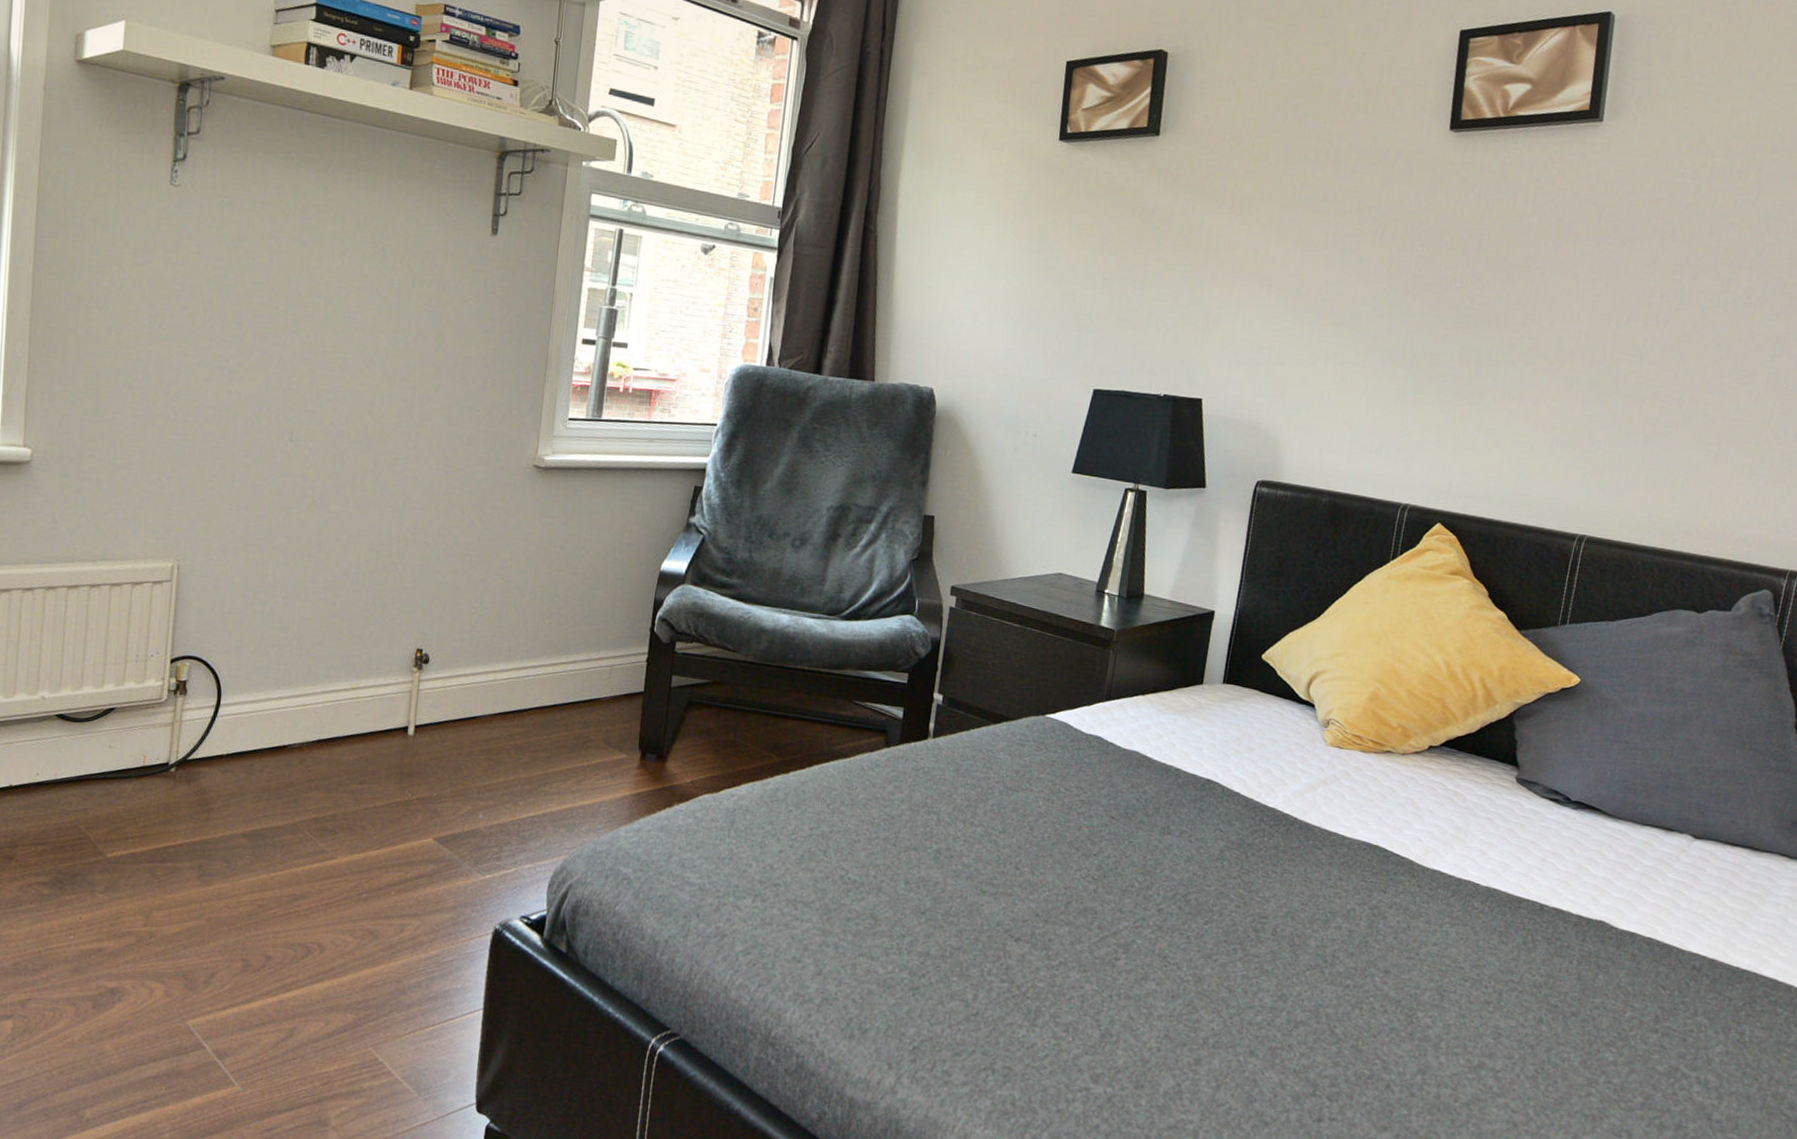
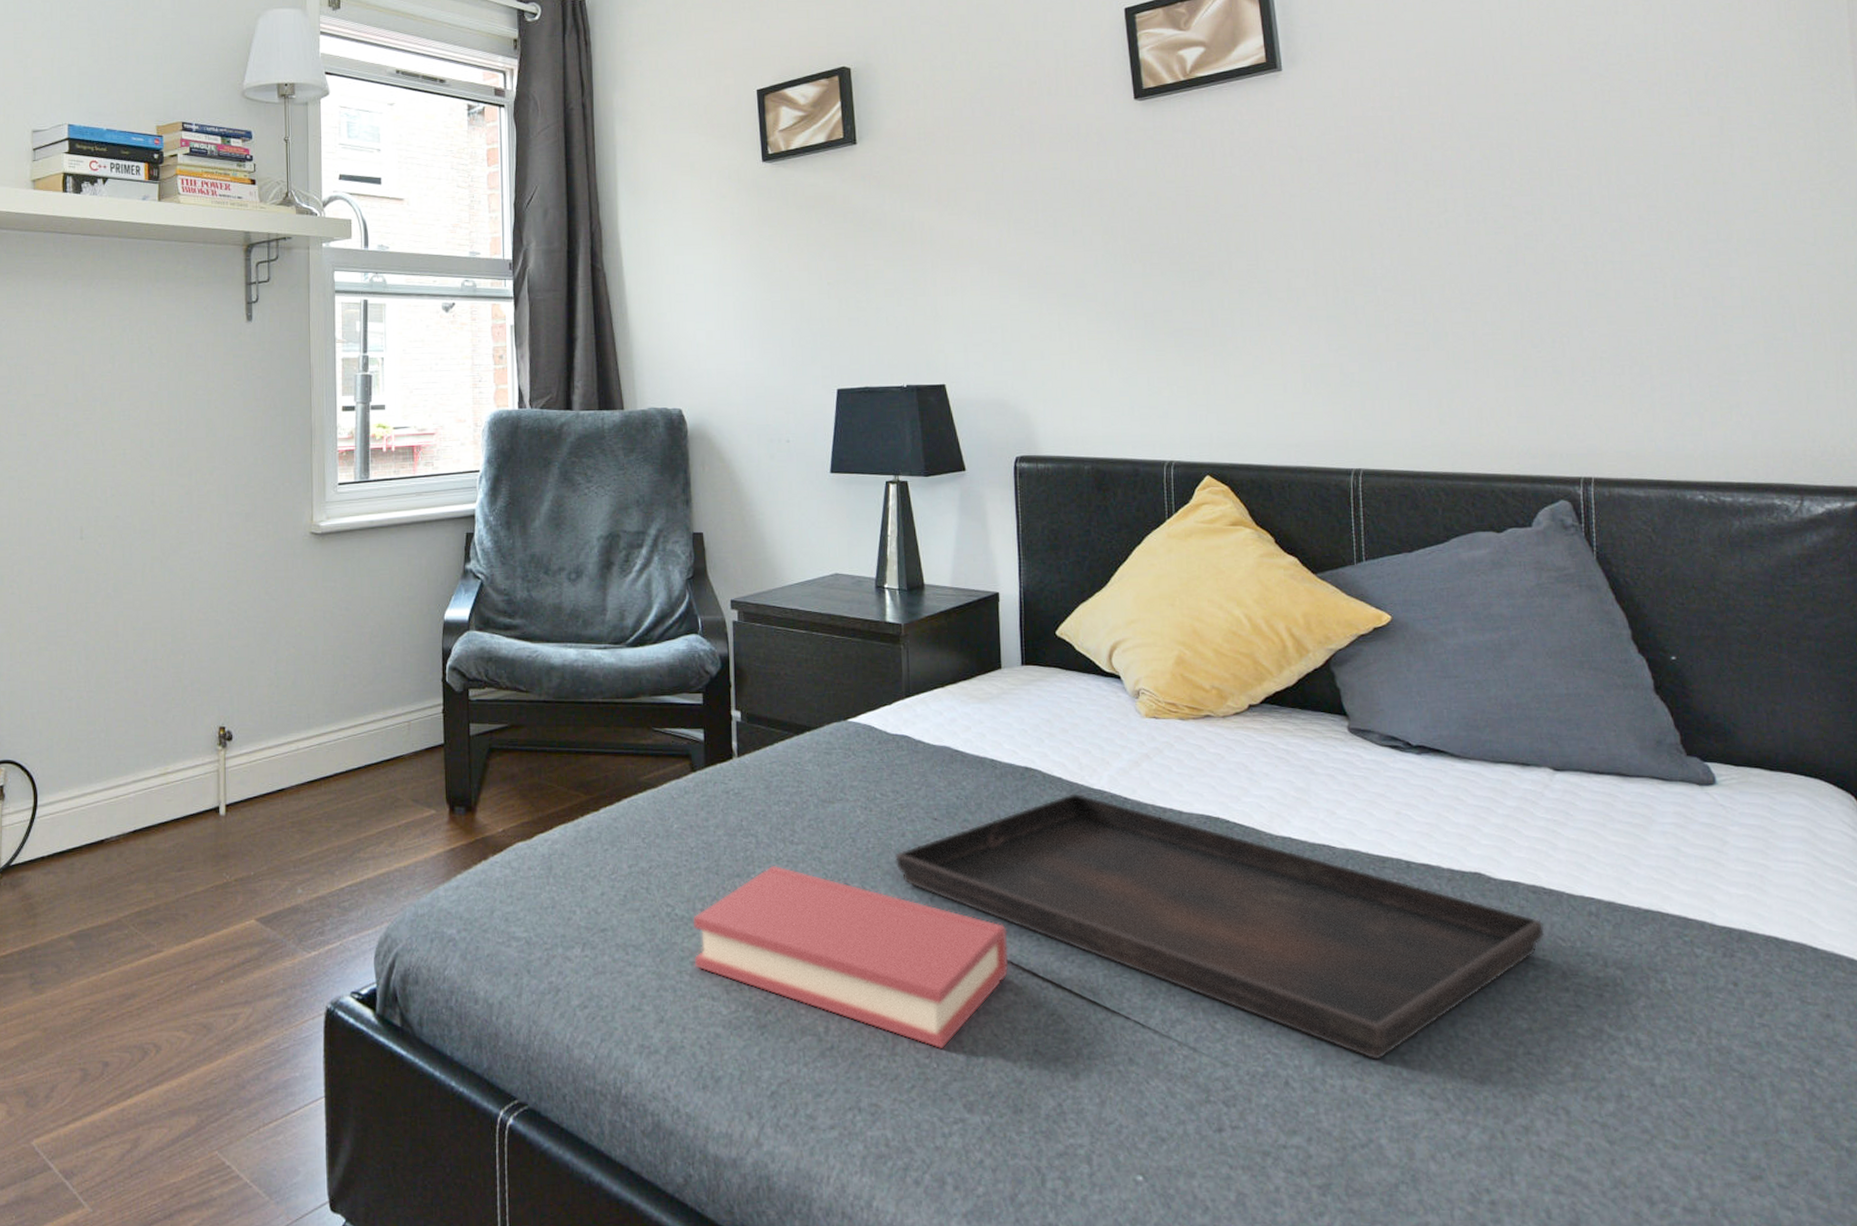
hardback book: none [860,842,1161,1026] -> present [694,865,1009,1050]
serving tray: none [1067,808,1650,1074] -> present [895,793,1544,1060]

